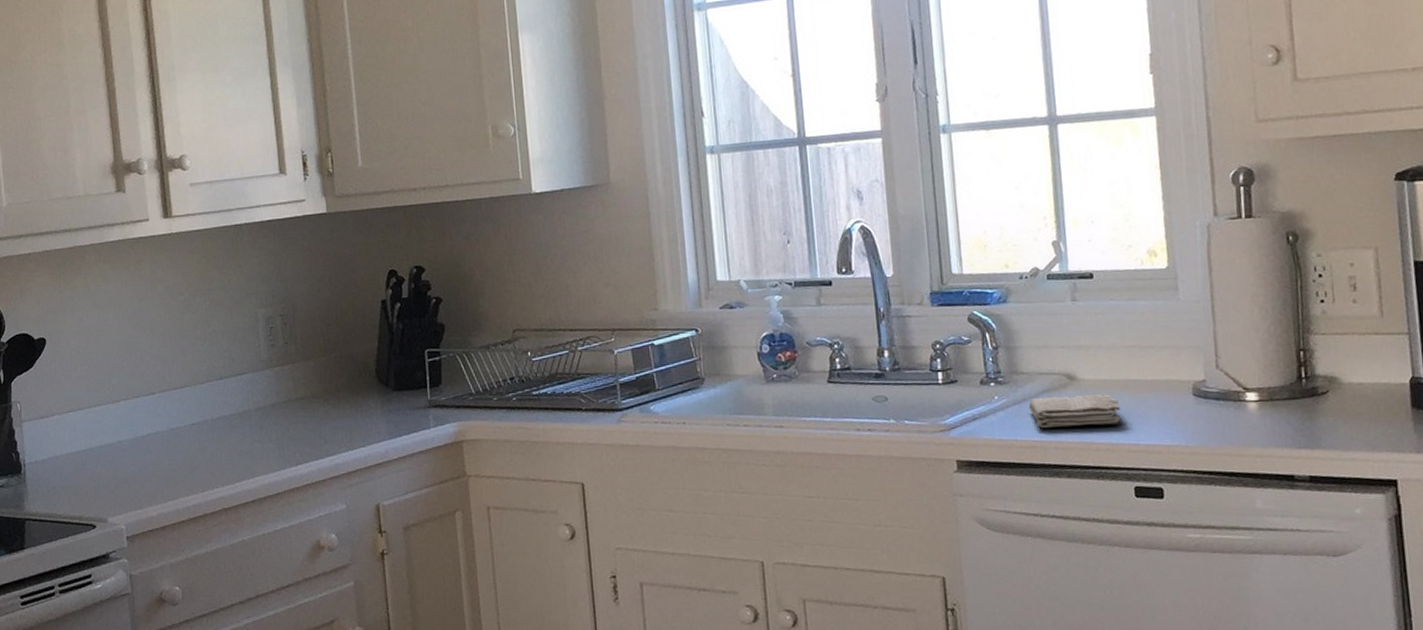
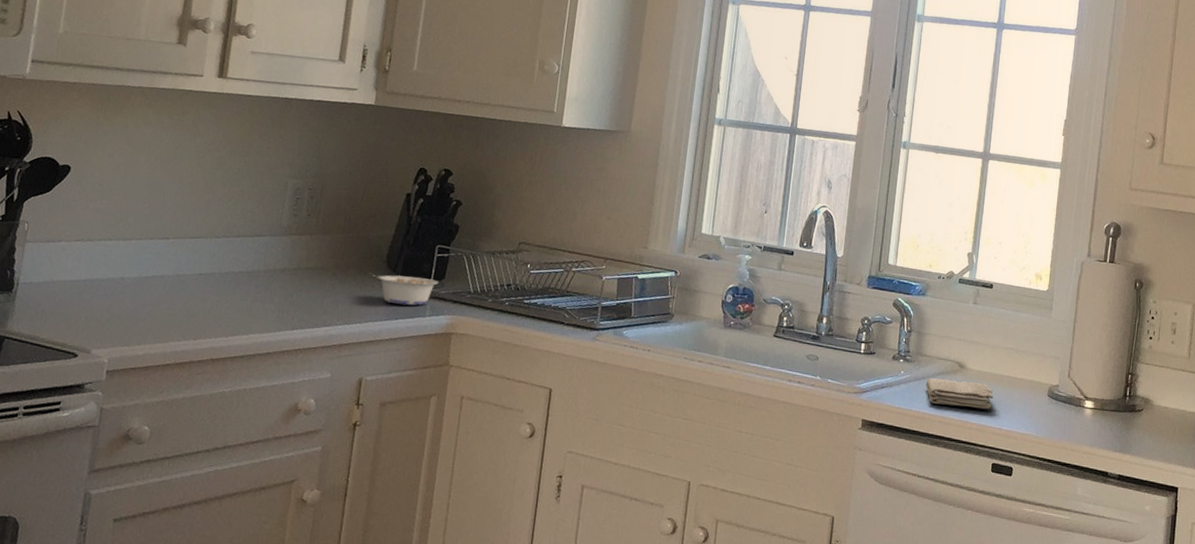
legume: none [362,387,437,421] -> present [369,272,439,306]

